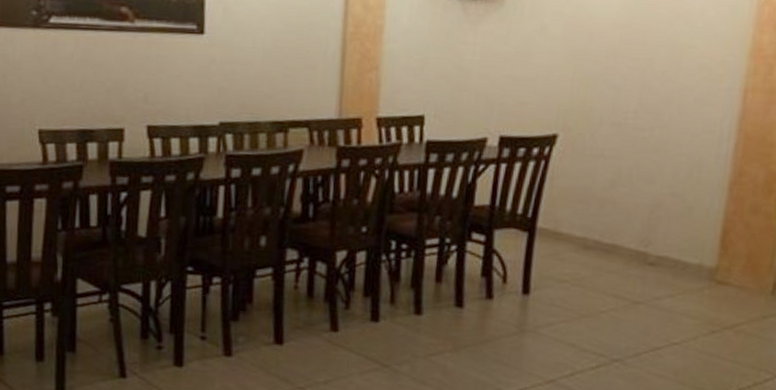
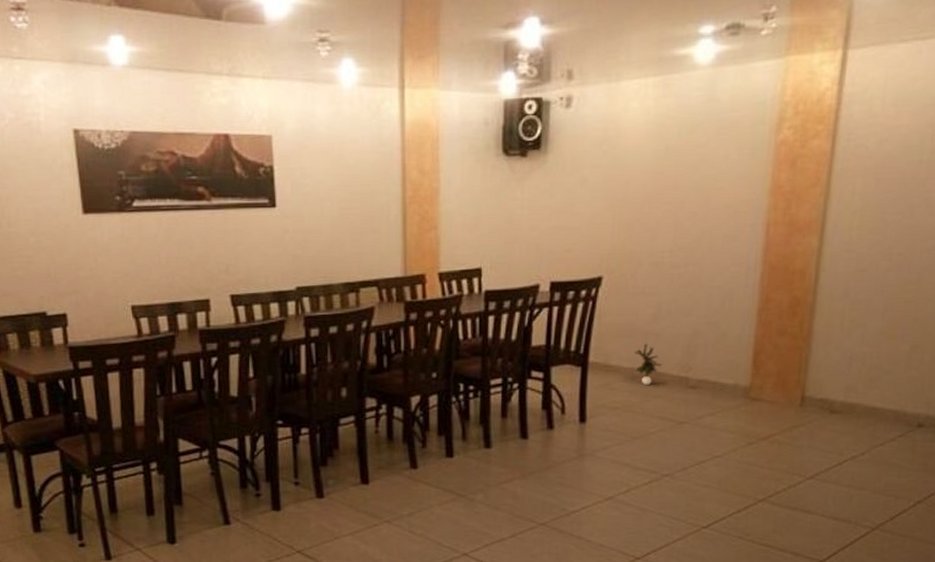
potted plant: none [588,211,619,258] -> present [634,343,663,385]

